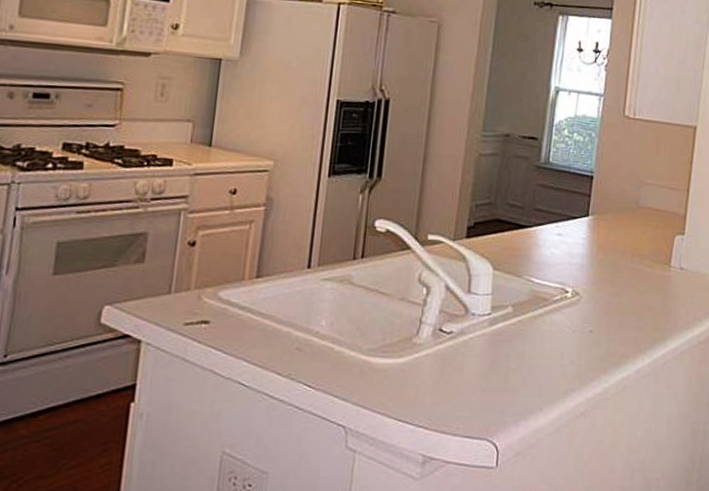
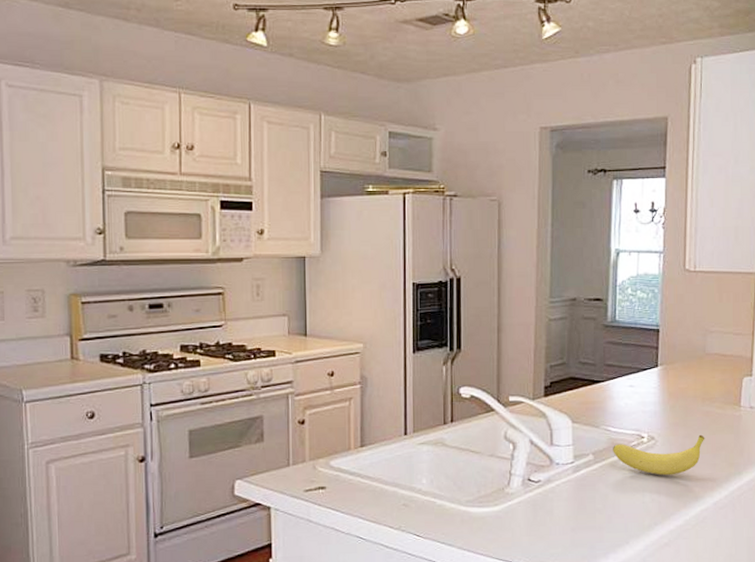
fruit: none [534,293,632,337] -> present [613,434,705,476]

